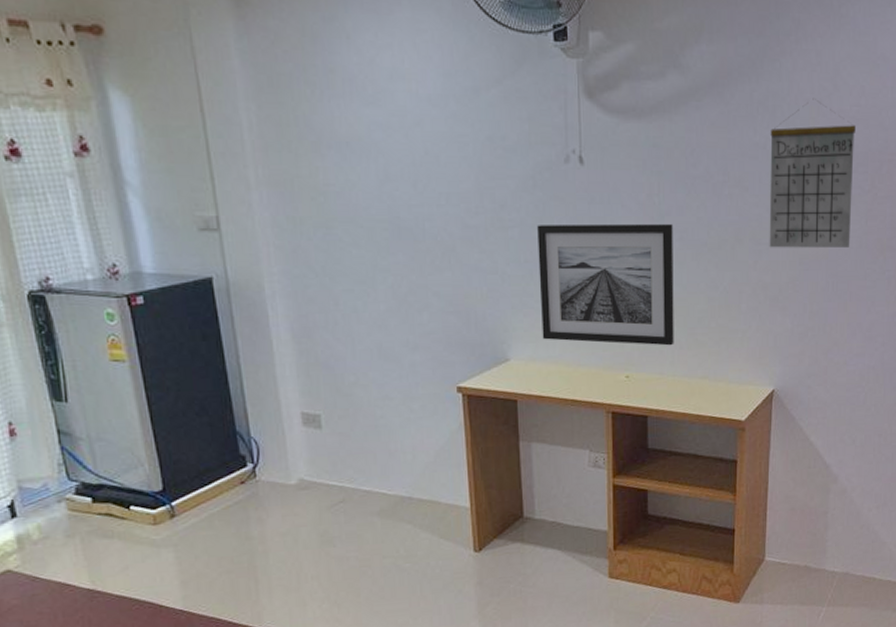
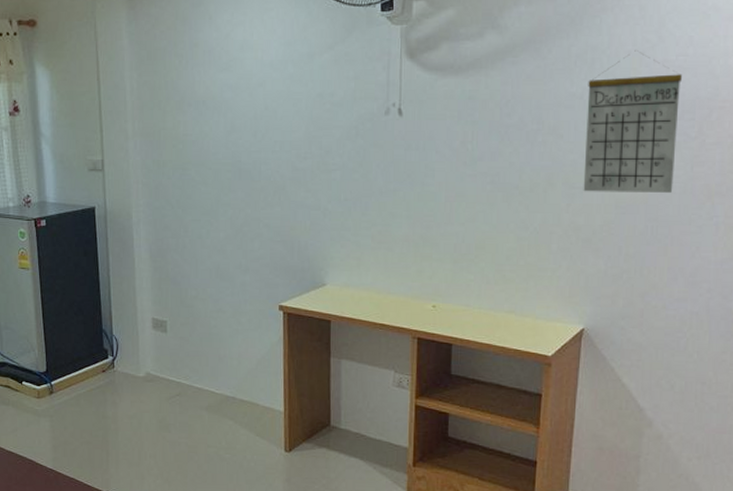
wall art: present [537,223,674,346] -> none [356,167,485,280]

